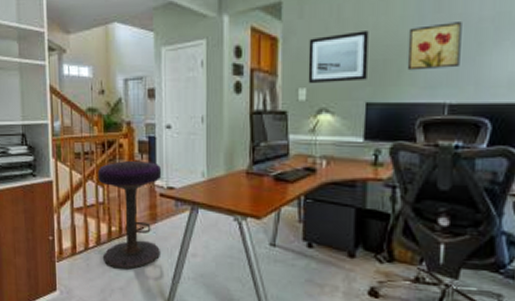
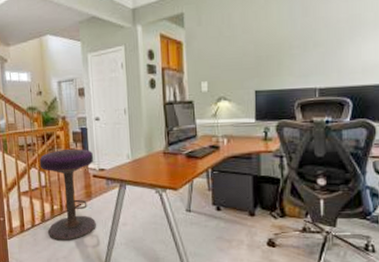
wall art: present [308,31,369,84] -> none [207,33,255,78]
wall art: present [407,22,462,71] -> none [284,24,325,64]

